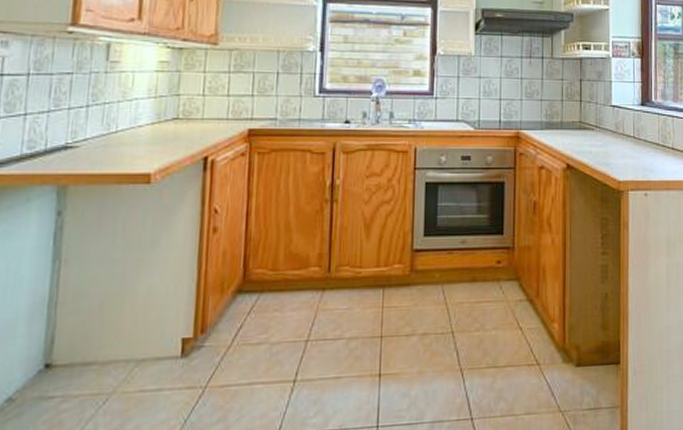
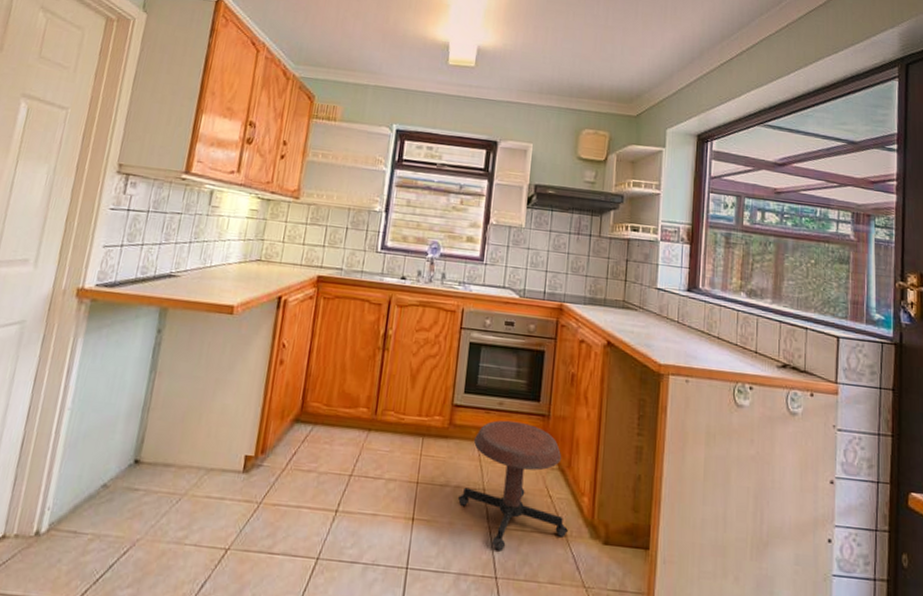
stool: none [426,257,540,392] -> present [458,420,568,552]

